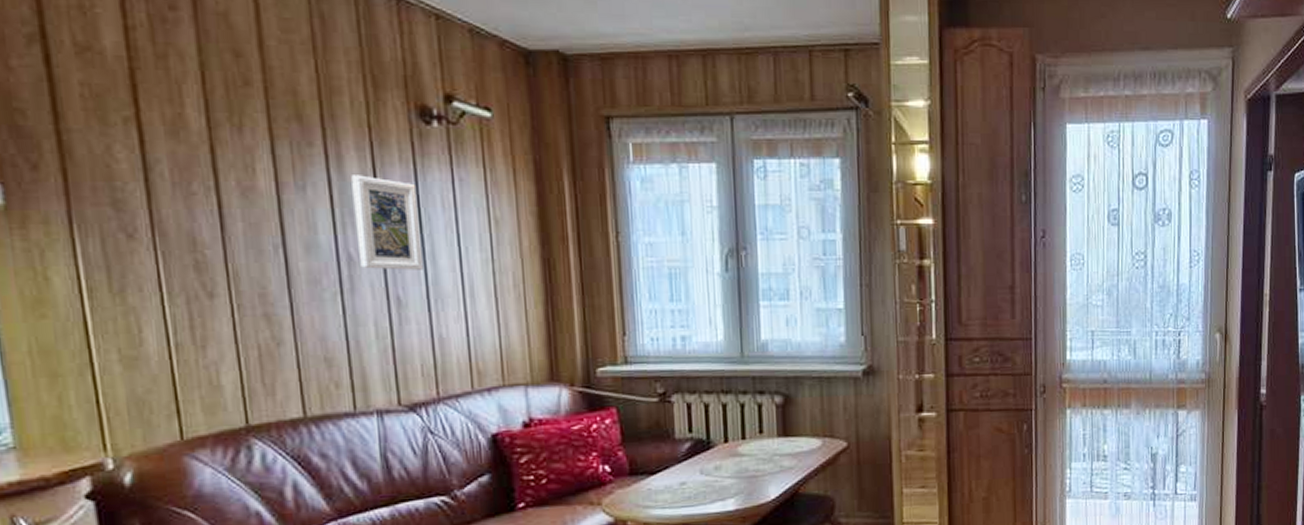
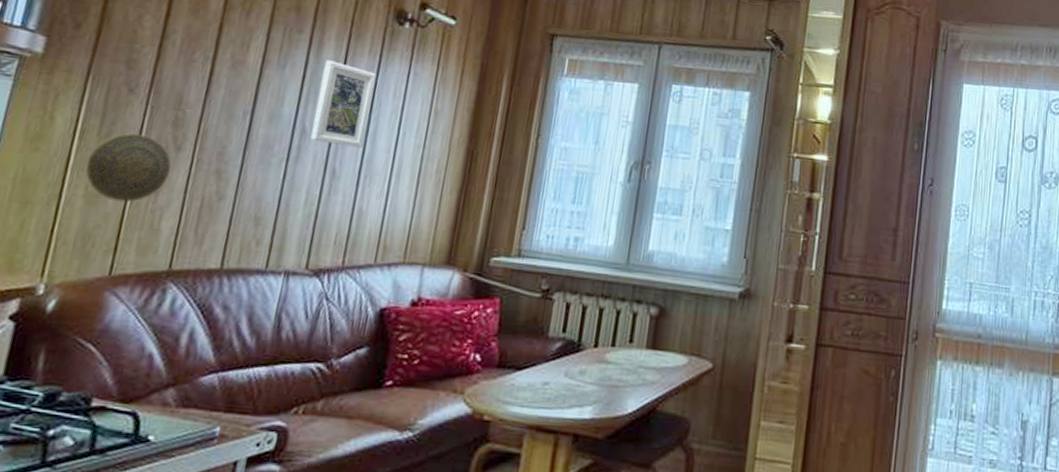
decorative plate: none [108,285,211,362] -> present [86,133,172,203]

